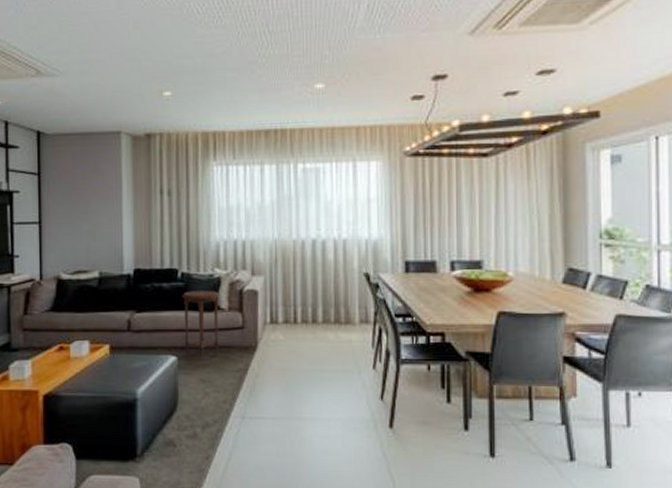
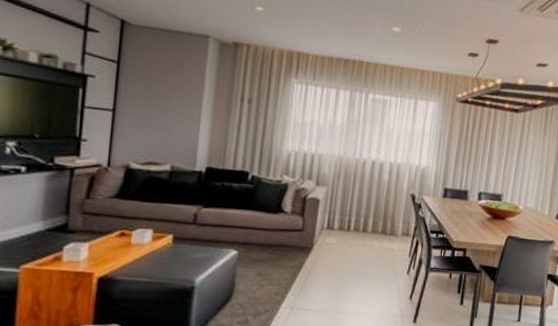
side table: present [182,291,221,360] -> none [246,193,286,256]

